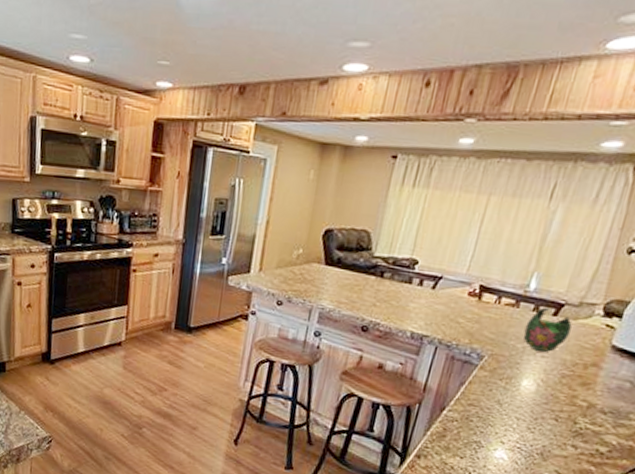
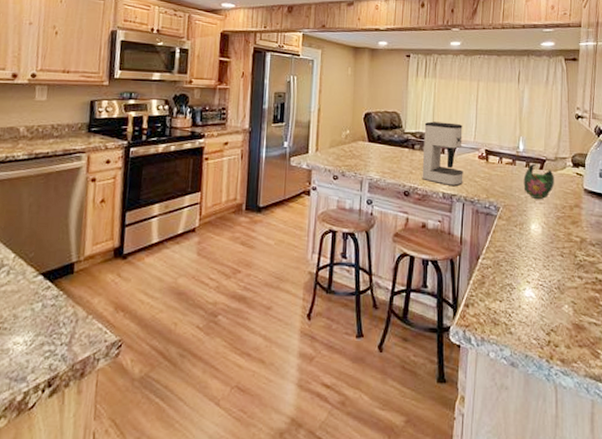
coffee maker: none [387,244,455,326] -> present [422,121,463,187]

